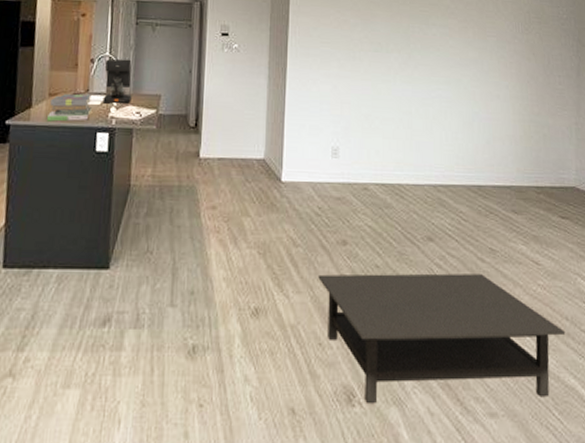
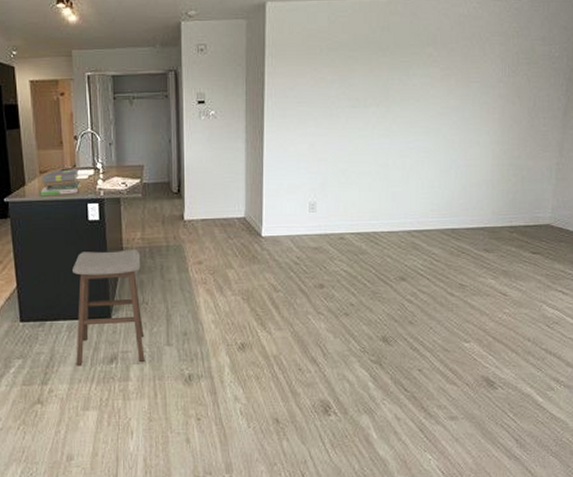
bar stool: none [61,187,149,327] -> present [73,249,145,365]
coffee maker: present [102,58,132,104] -> none [89,134,116,177]
coffee table: present [318,273,566,403] -> none [297,306,526,413]

